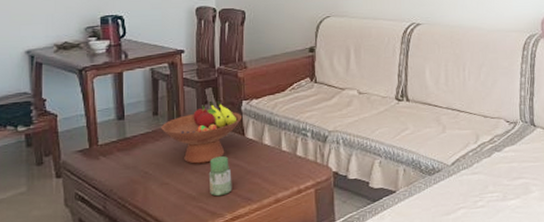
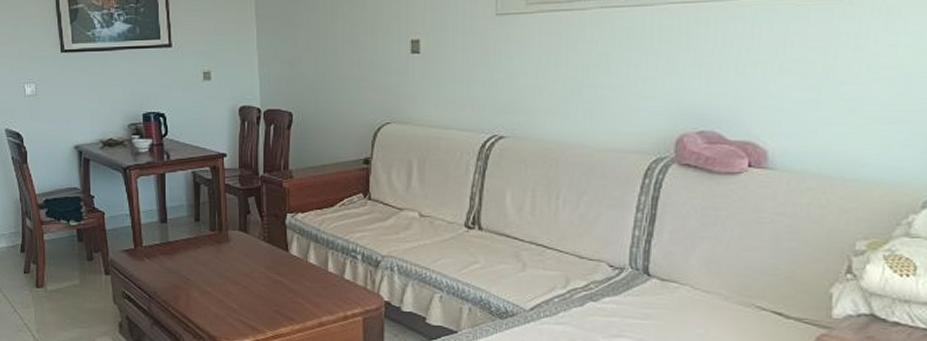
fruit bowl: present [161,100,243,164] -> none [203,210,287,276]
jar: present [208,155,232,197] -> none [250,270,274,312]

